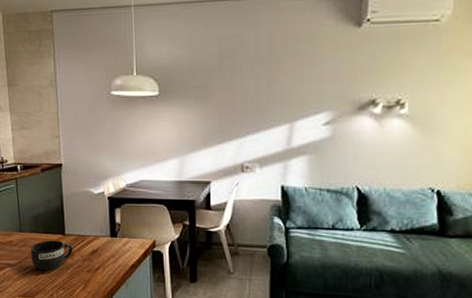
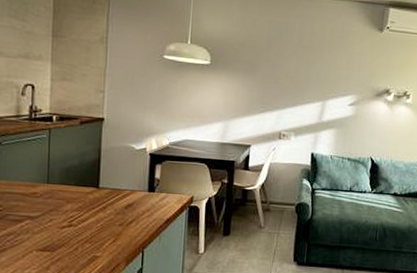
mug: present [31,240,73,271] -> none [57,192,106,224]

